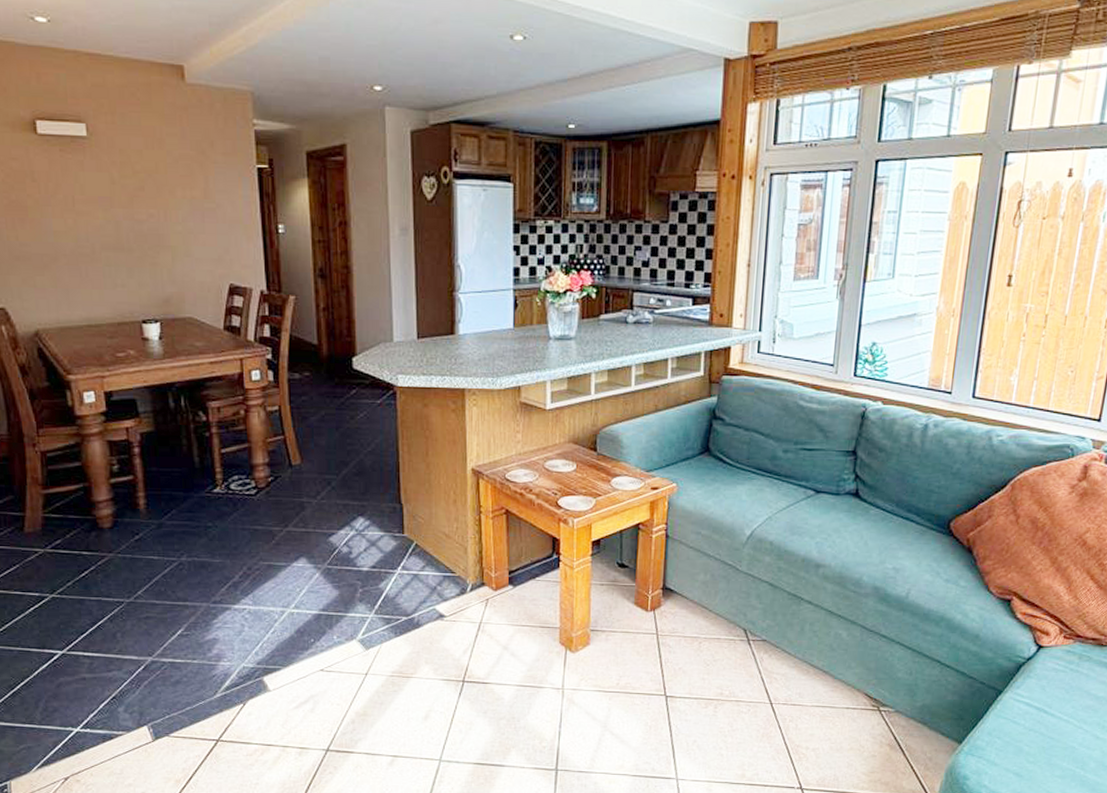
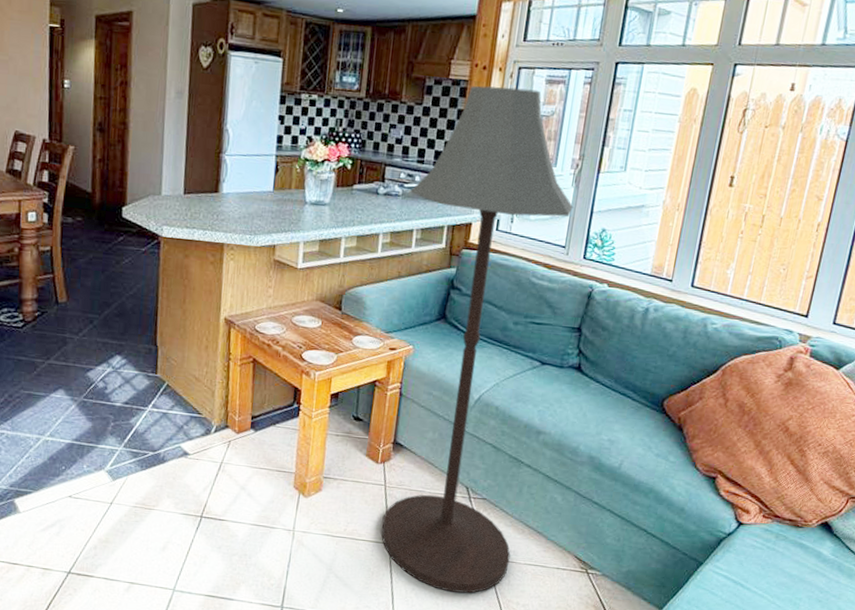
floor lamp: none [656,196,840,741] -> present [380,85,573,594]

